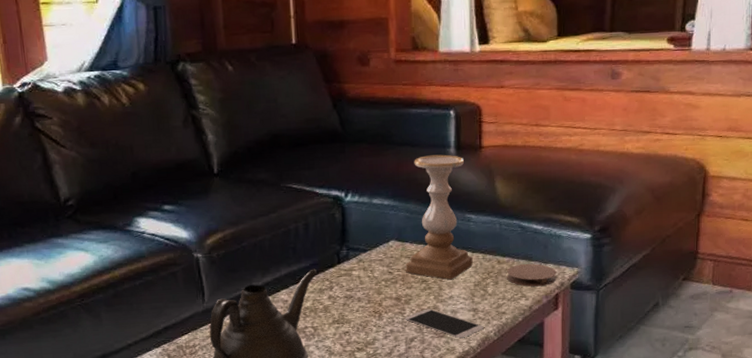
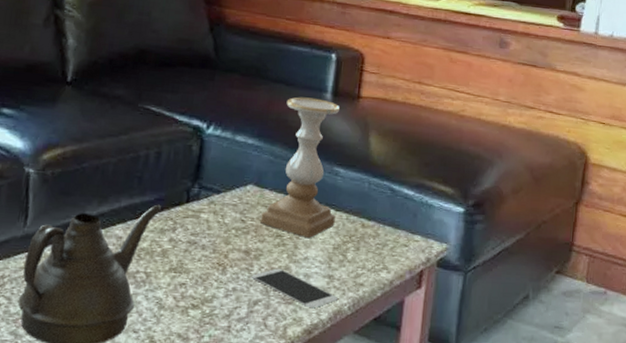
coaster: present [506,264,557,287] -> none [369,231,424,259]

